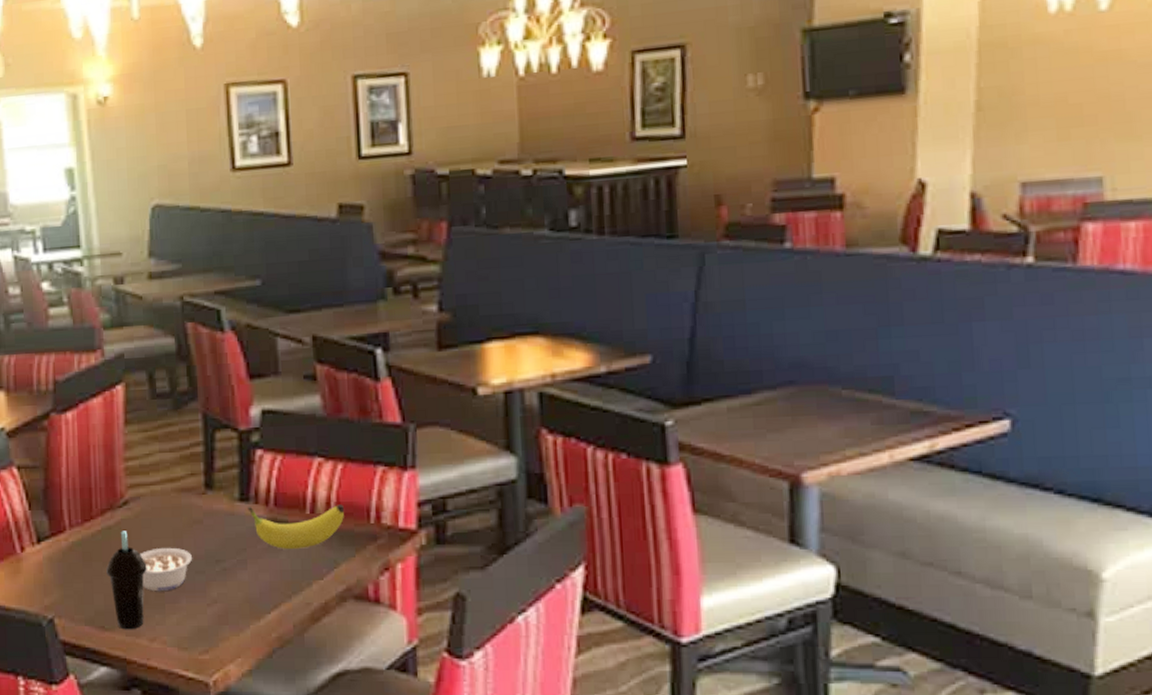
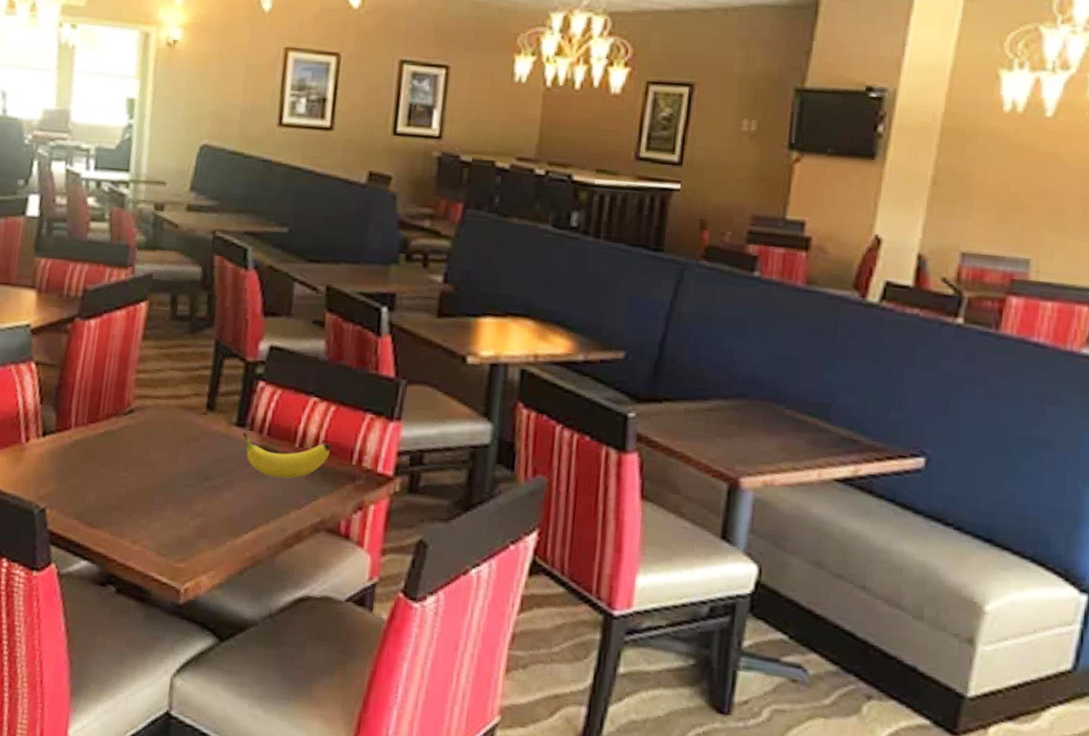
cup: present [106,531,148,630] -> none [102,436,142,530]
legume: present [140,547,192,591] -> none [134,457,184,499]

